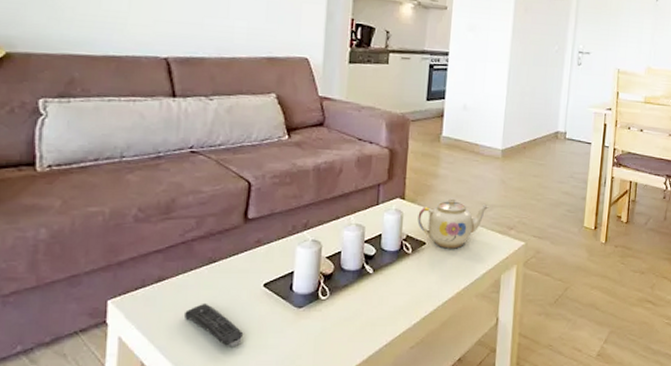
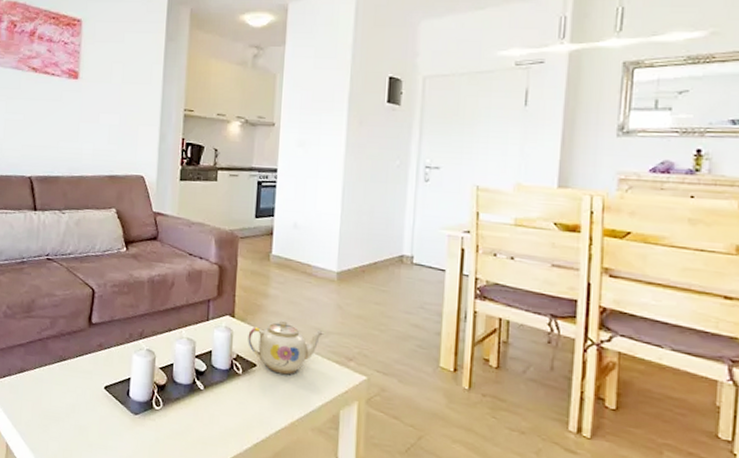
remote control: present [183,303,244,348] -> none [39,397,88,443]

